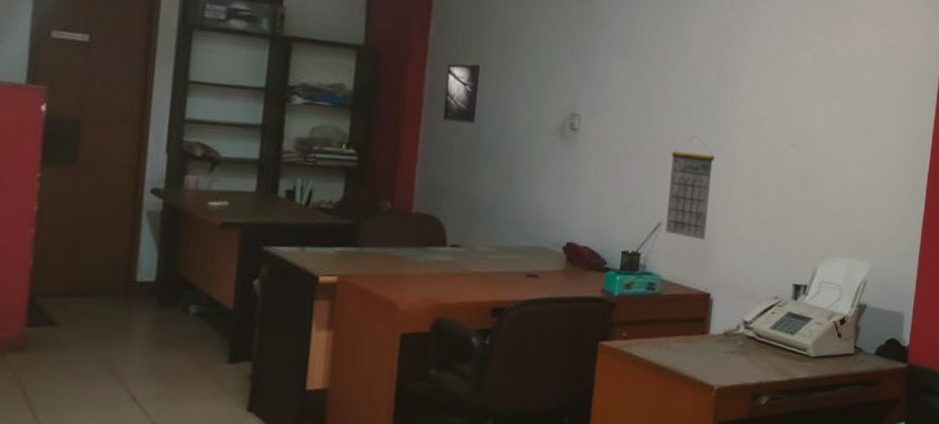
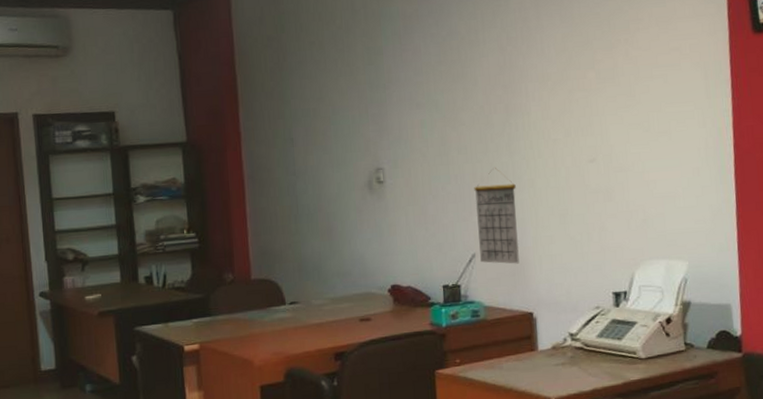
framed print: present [442,63,481,124] -> none [260,139,292,195]

